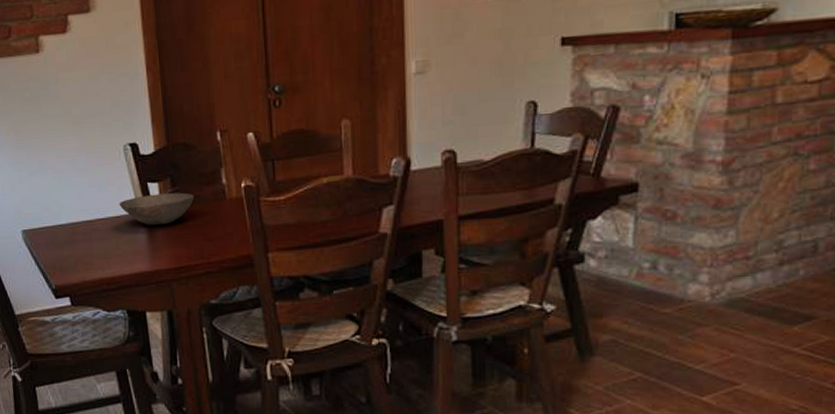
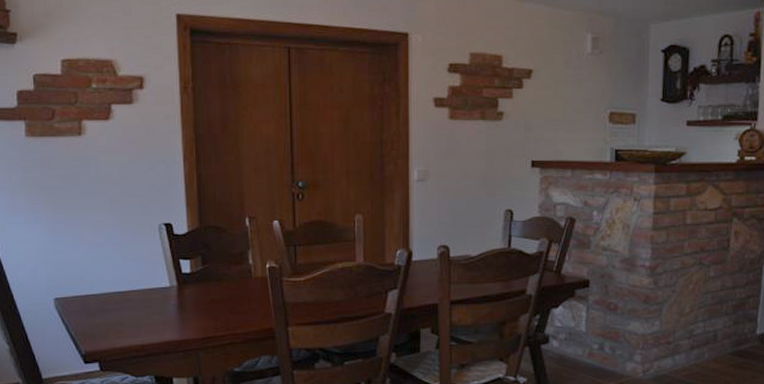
bowl: present [119,192,195,226] -> none [152,270,223,299]

